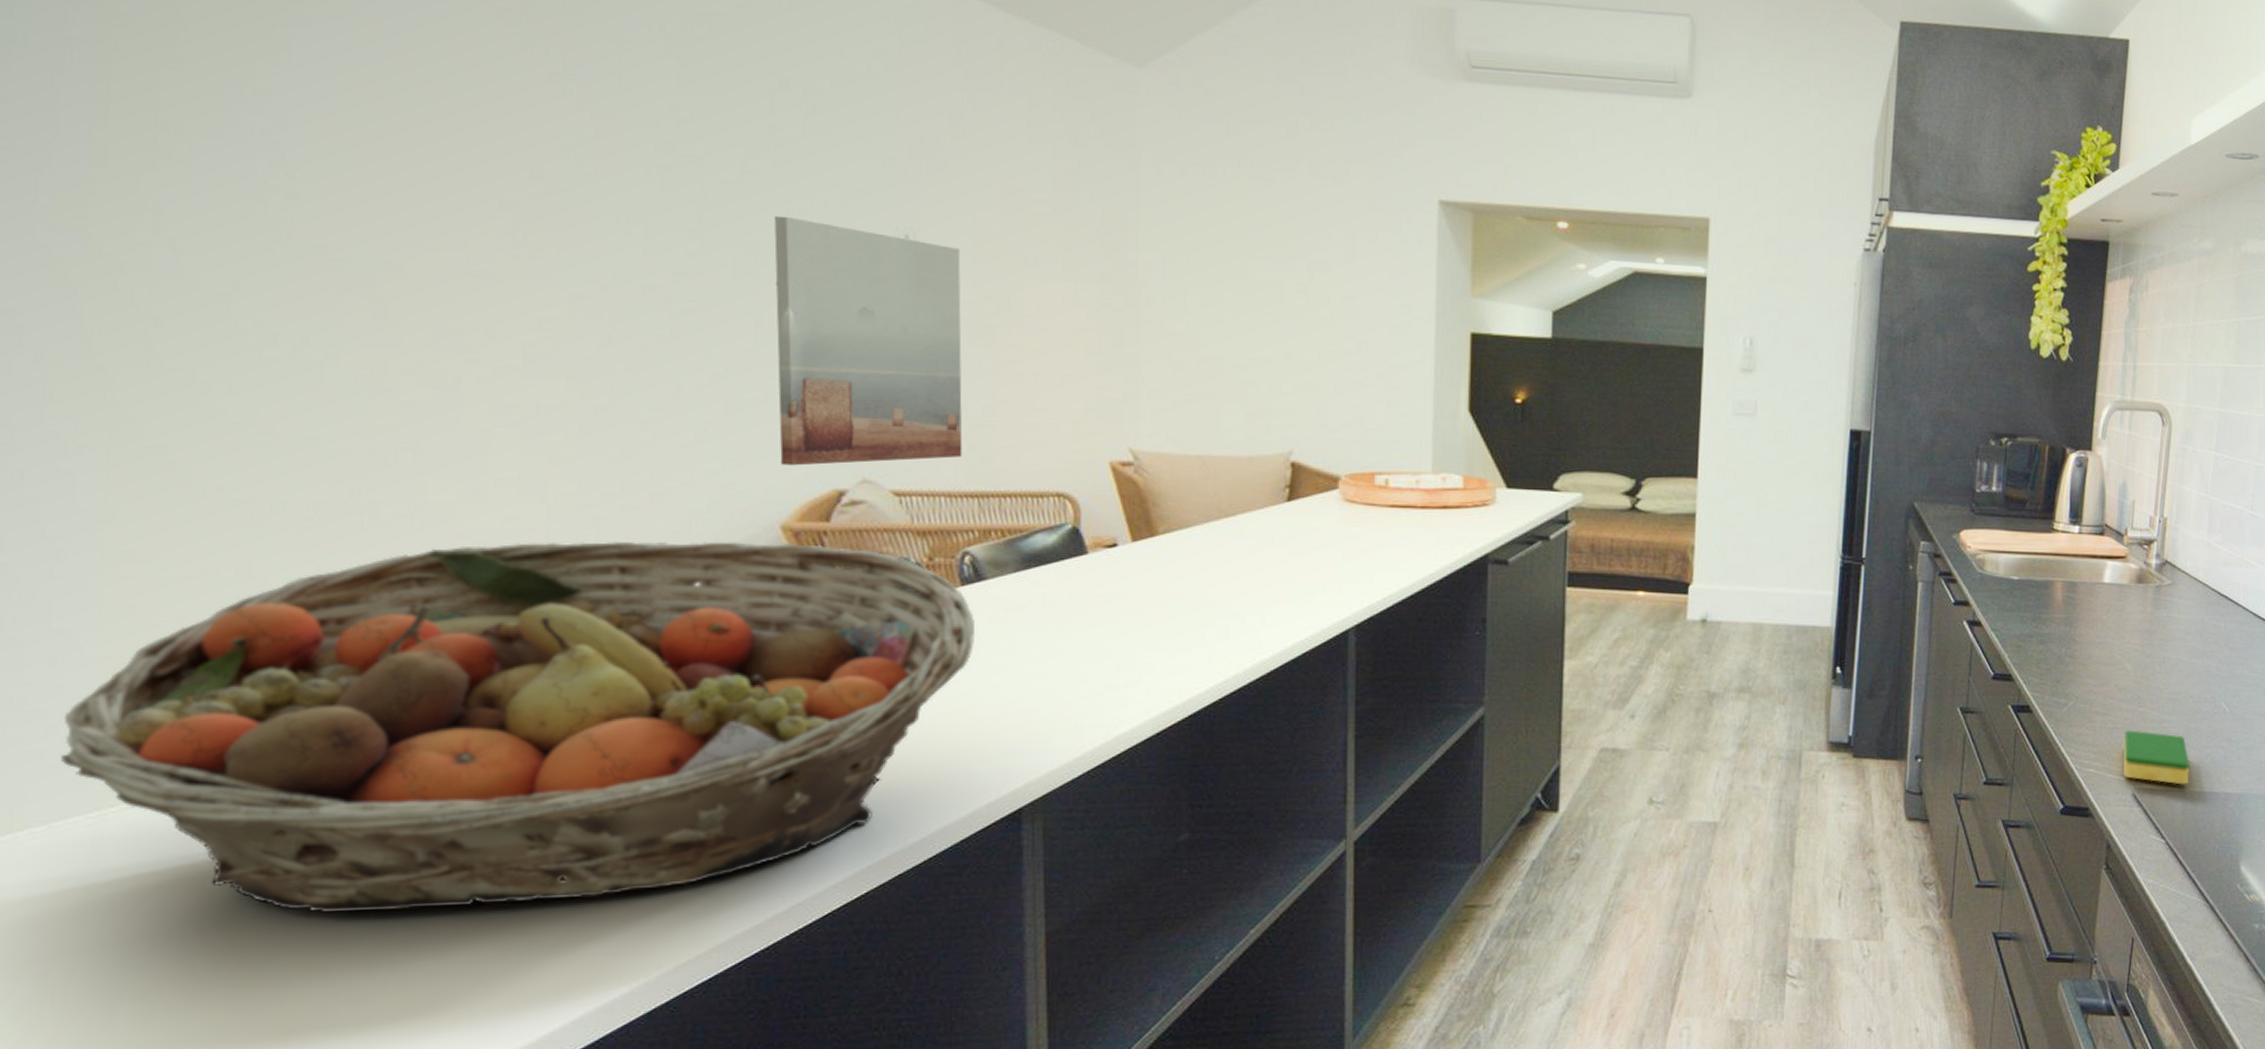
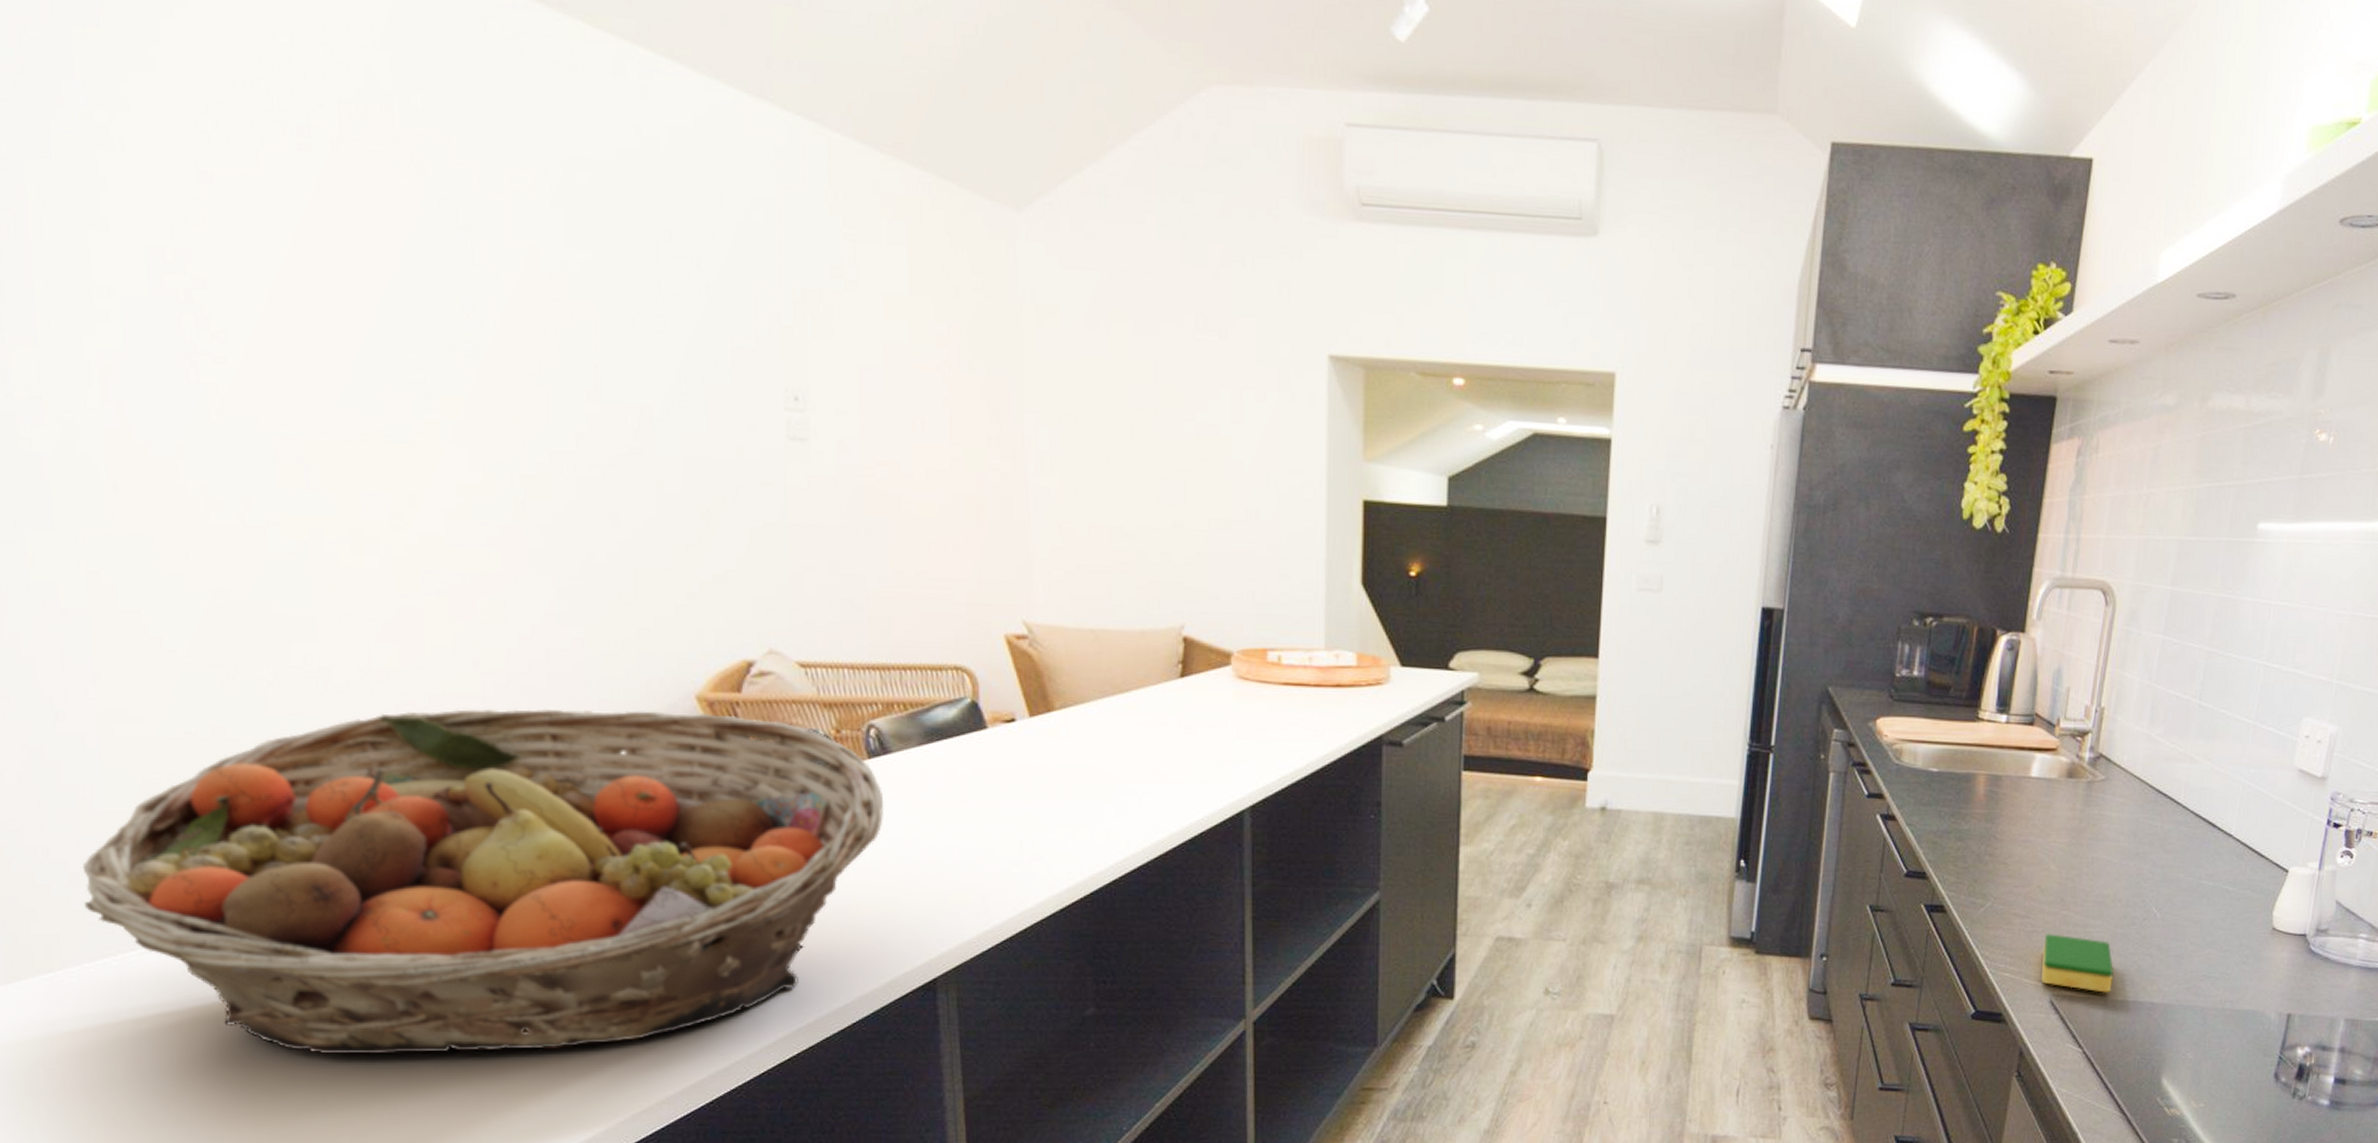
wall art: present [773,215,963,466] -> none [667,376,862,636]

